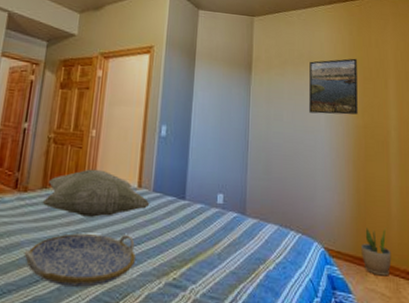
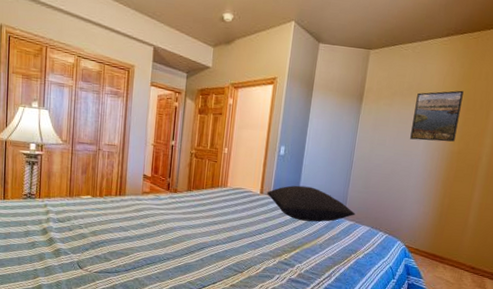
serving tray: present [24,233,136,287] -> none [176,224,257,260]
decorative pillow: present [42,169,150,217] -> none [188,178,269,213]
pillow: none [146,174,259,223] -> present [266,185,356,222]
potted plant: present [361,227,392,276] -> none [435,233,461,269]

